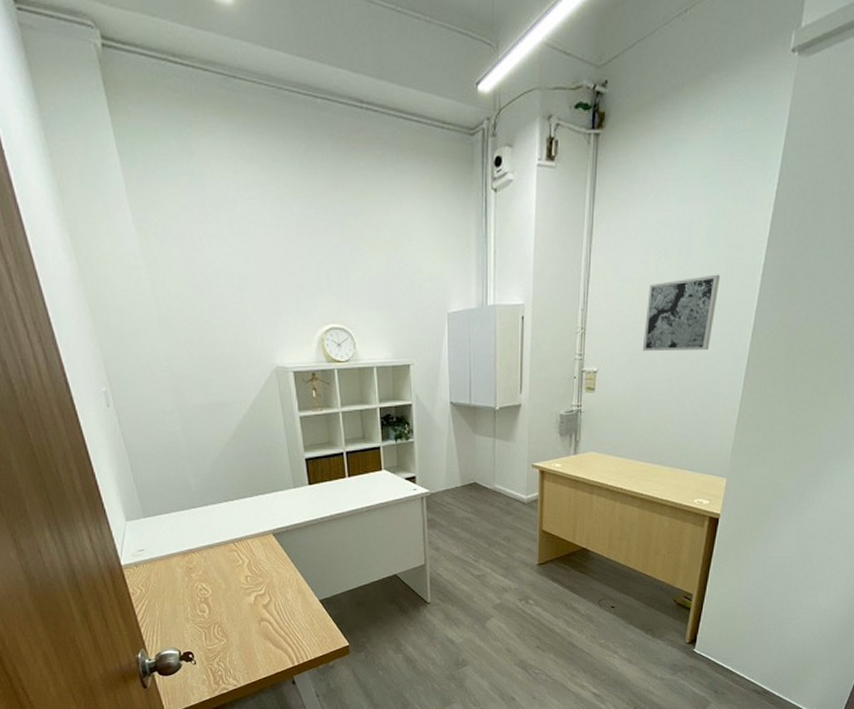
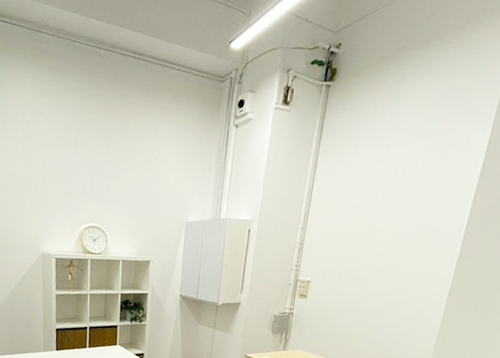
wall art: present [642,274,721,352] -> none [353,207,431,273]

